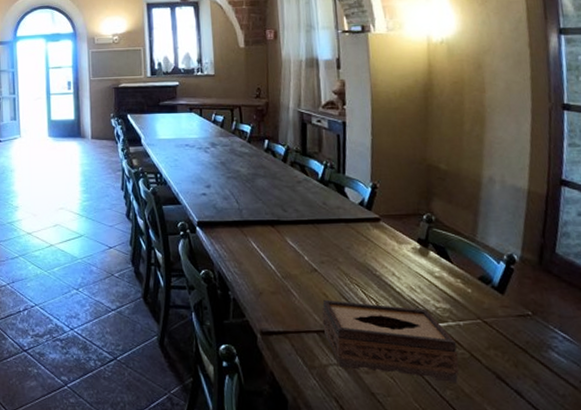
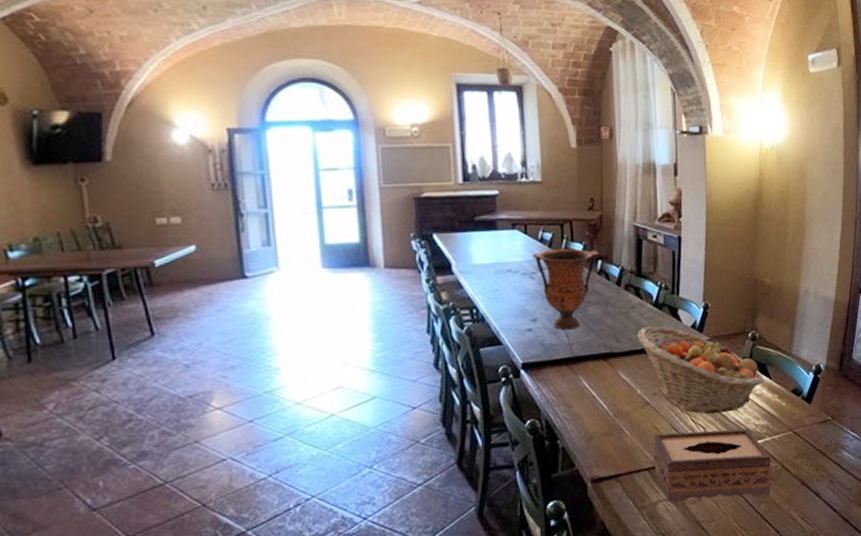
vase: none [206,129,266,197] -> present [531,248,599,330]
fruit basket: none [303,200,444,290] -> present [636,326,765,414]

